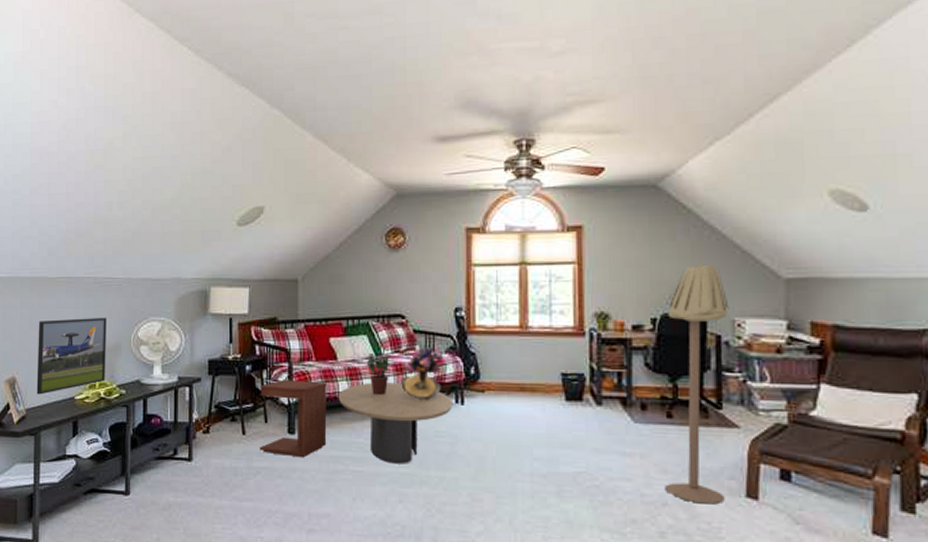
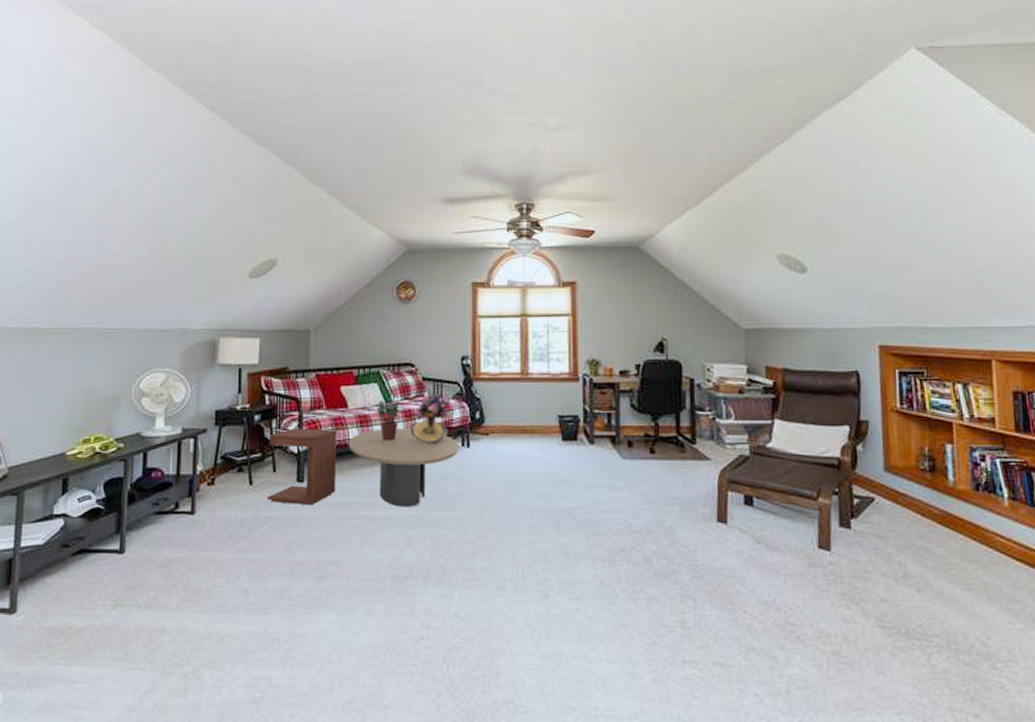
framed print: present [36,317,106,395] -> none [21,368,105,451]
floor lamp: present [664,264,729,505] -> none [649,316,700,530]

